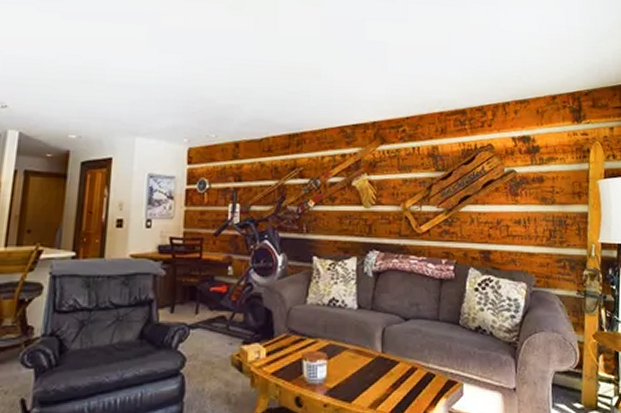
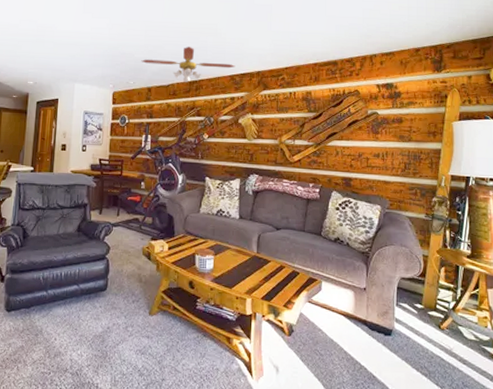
ceiling fan: none [225,91,346,135] -> present [141,47,235,82]

